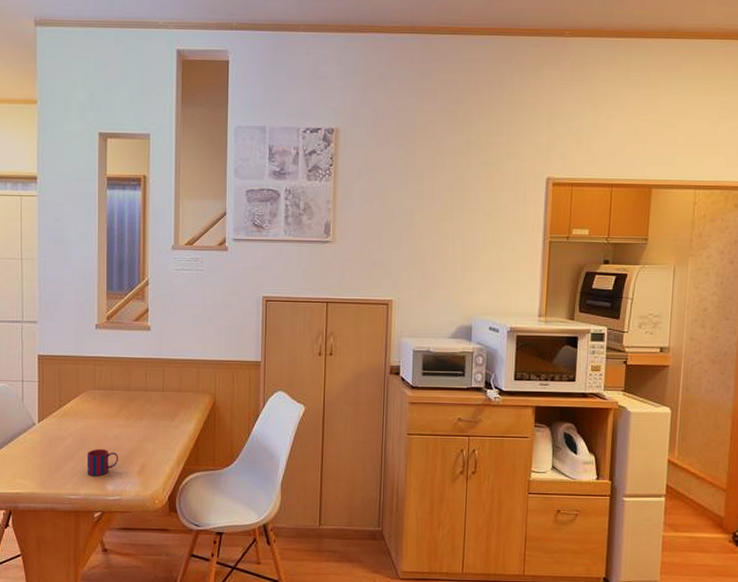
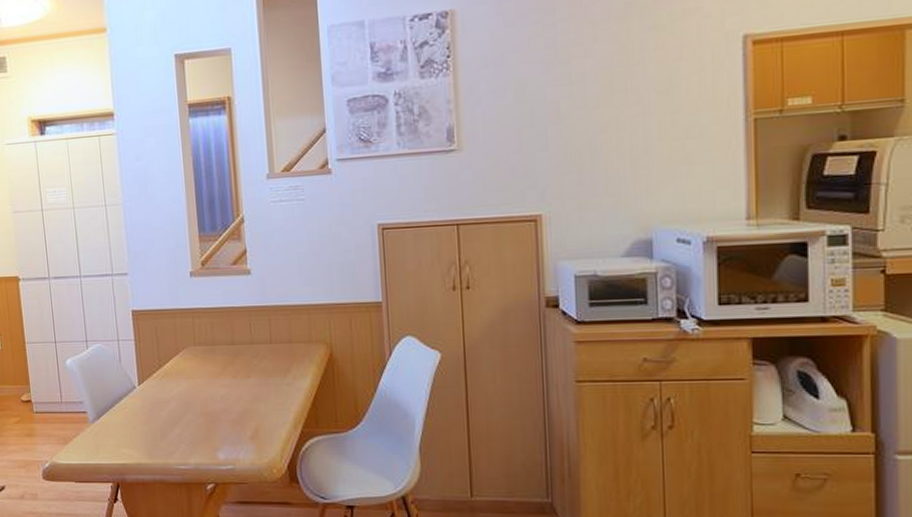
mug: present [86,449,119,477] -> none [193,413,229,444]

